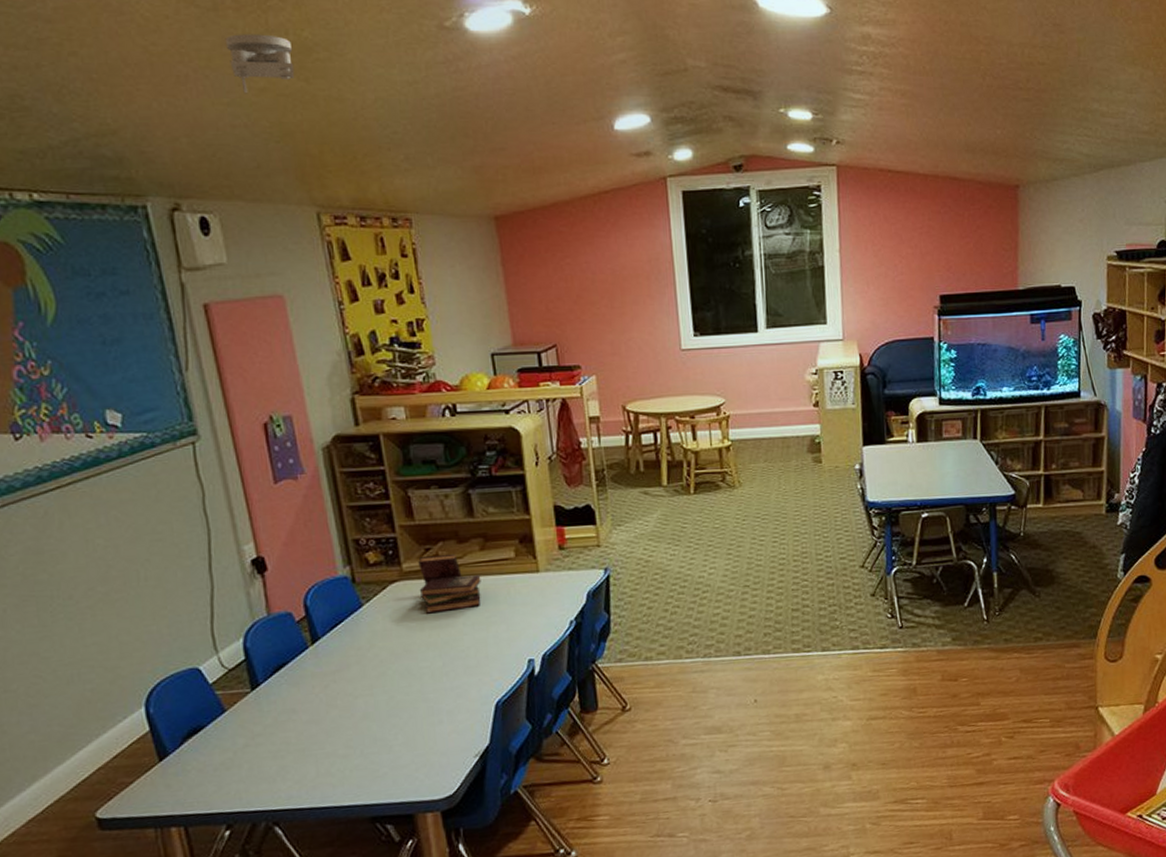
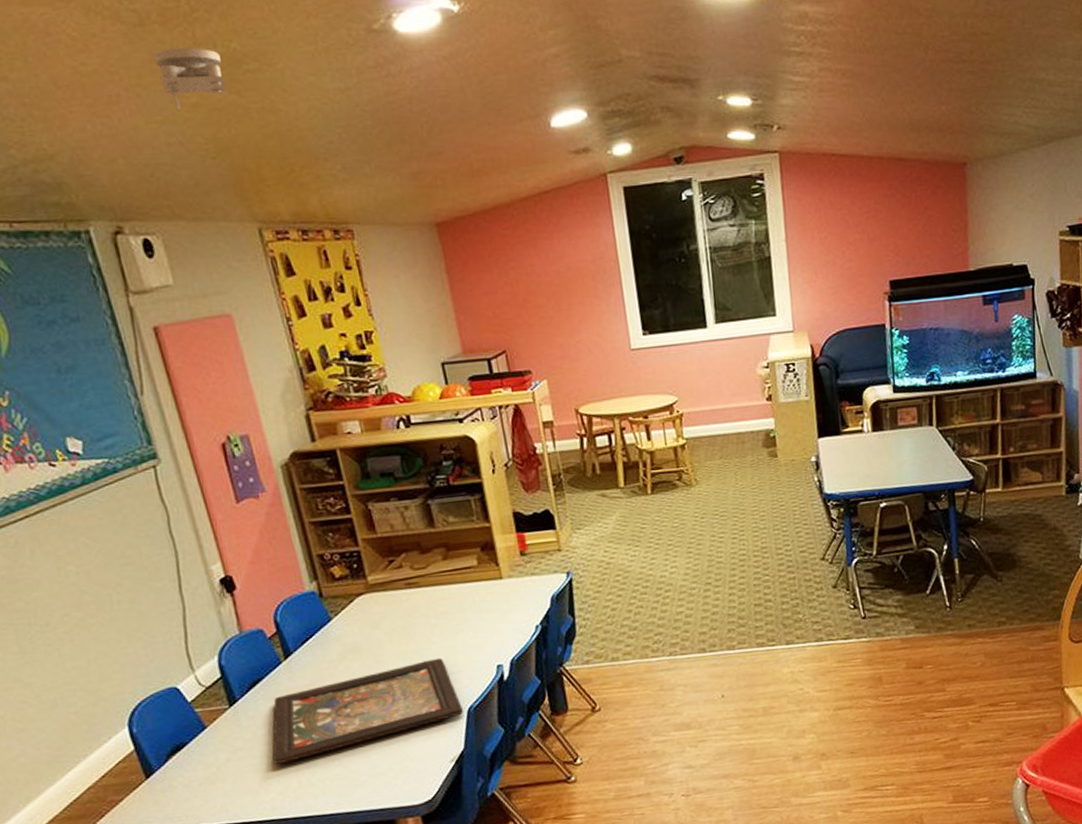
board game: none [292,649,491,752] -> present [272,657,463,764]
book: present [418,553,481,614] -> none [383,564,447,625]

